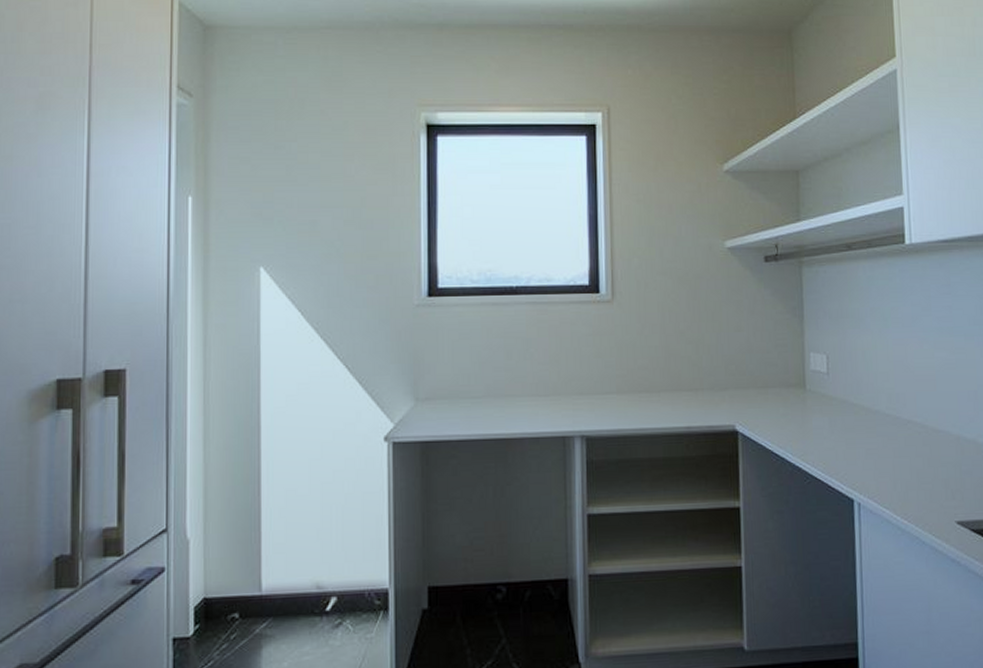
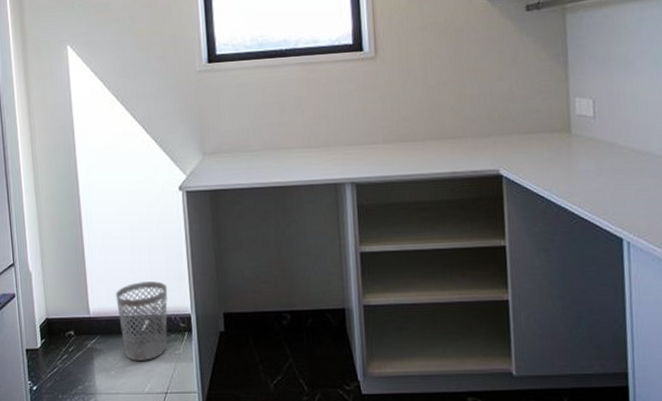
wastebasket: none [297,550,362,649] -> present [116,281,168,361]

